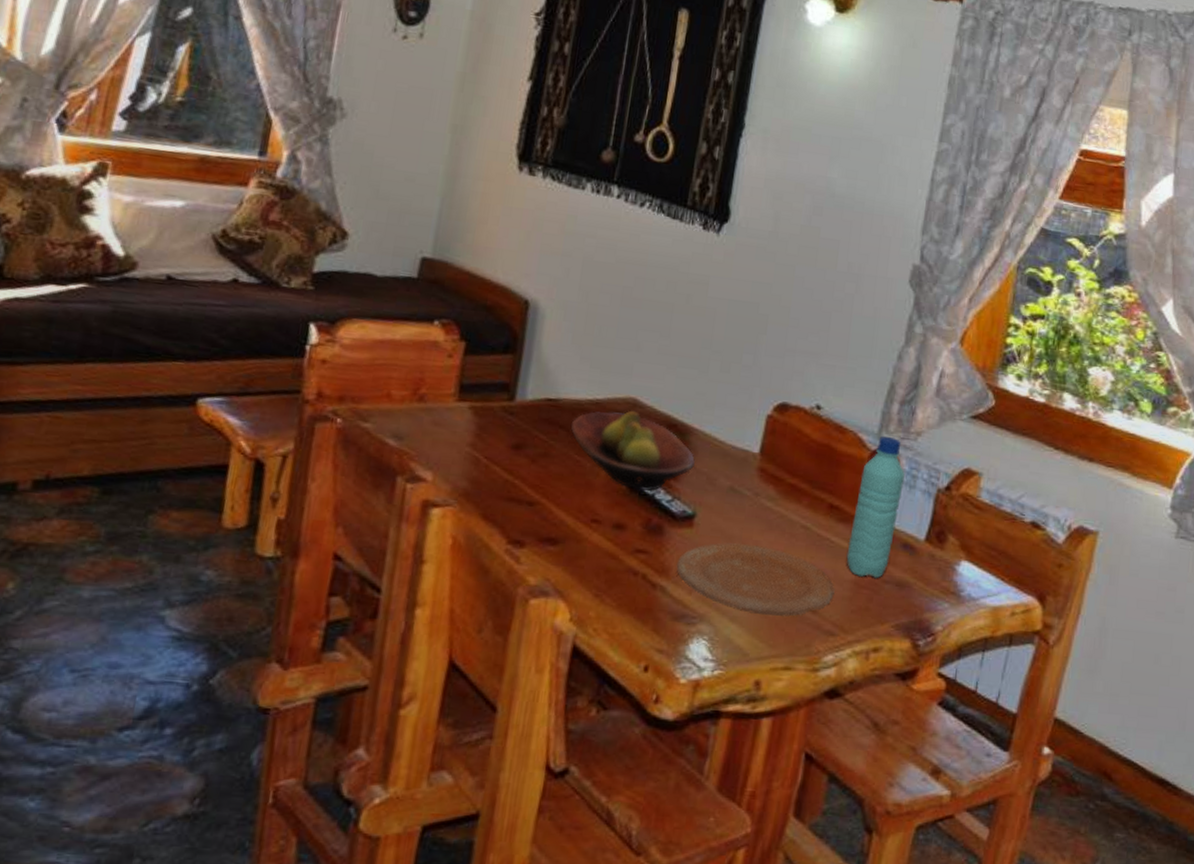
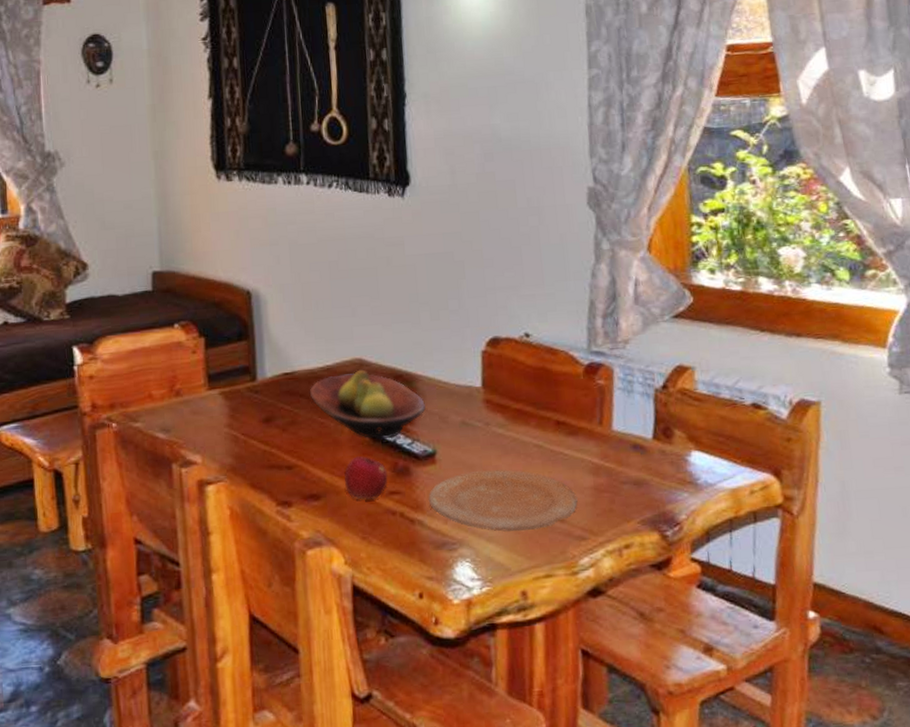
apple: none [588,503,638,555] -> present [344,455,388,500]
water bottle: present [846,436,905,579] -> none [580,350,623,483]

